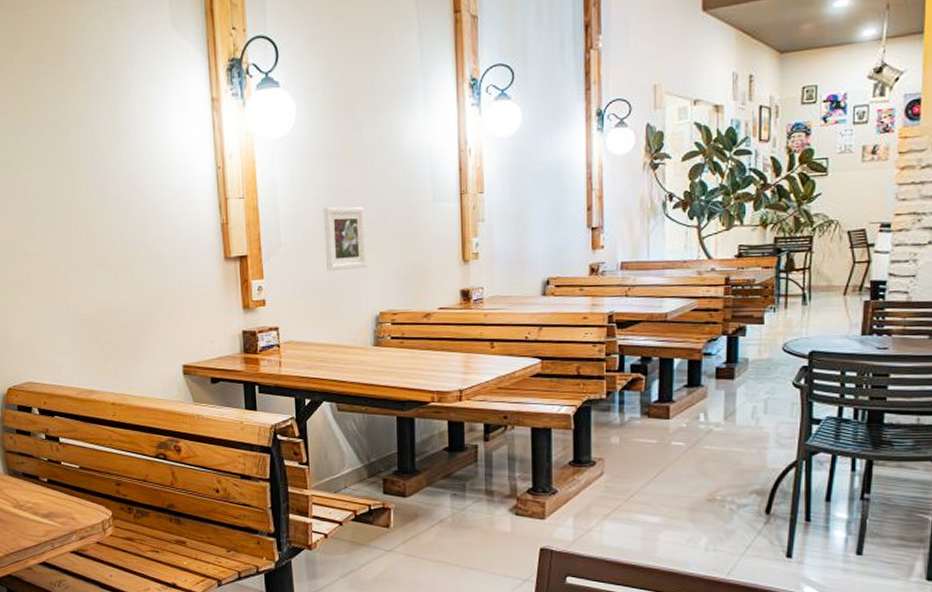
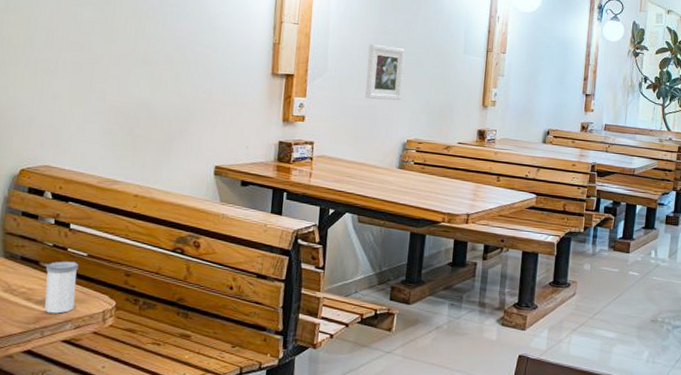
salt shaker: none [45,474,76,526] -> present [44,261,79,314]

